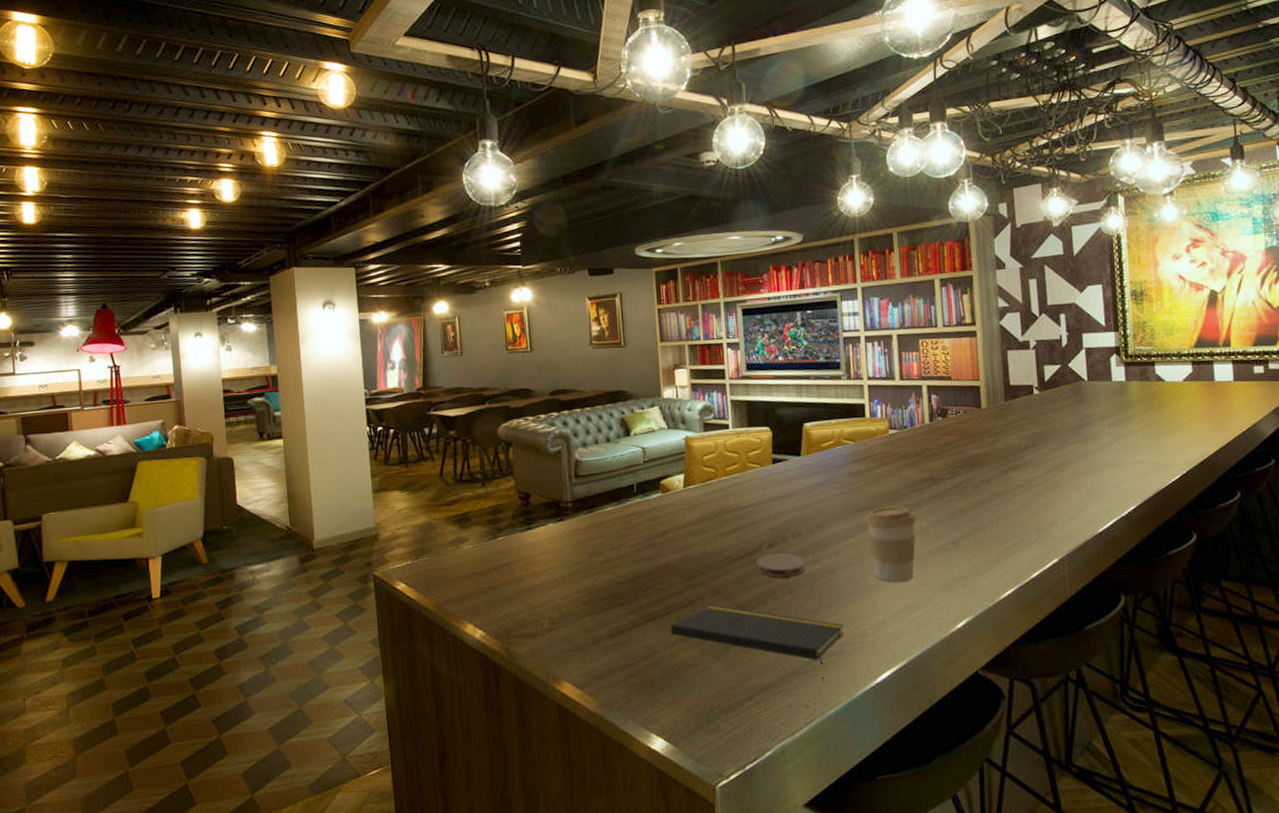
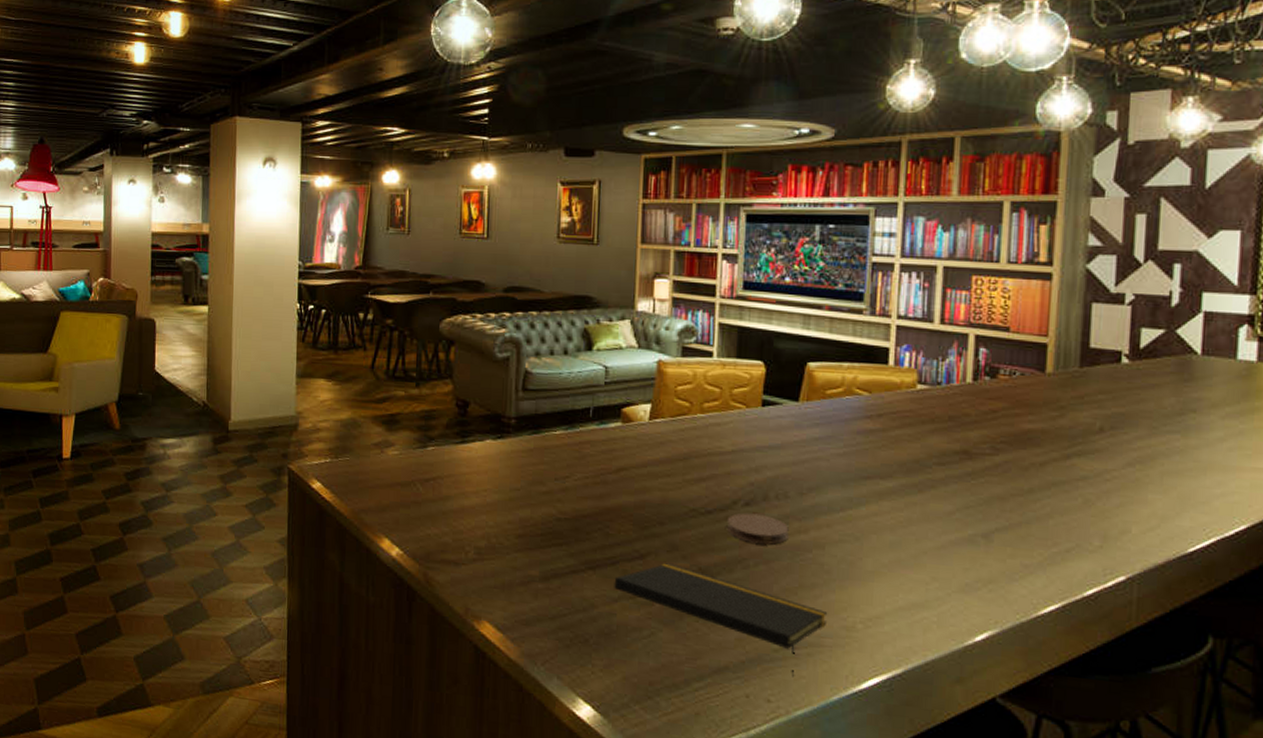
coffee cup: present [865,506,916,582] -> none [871,478,939,573]

